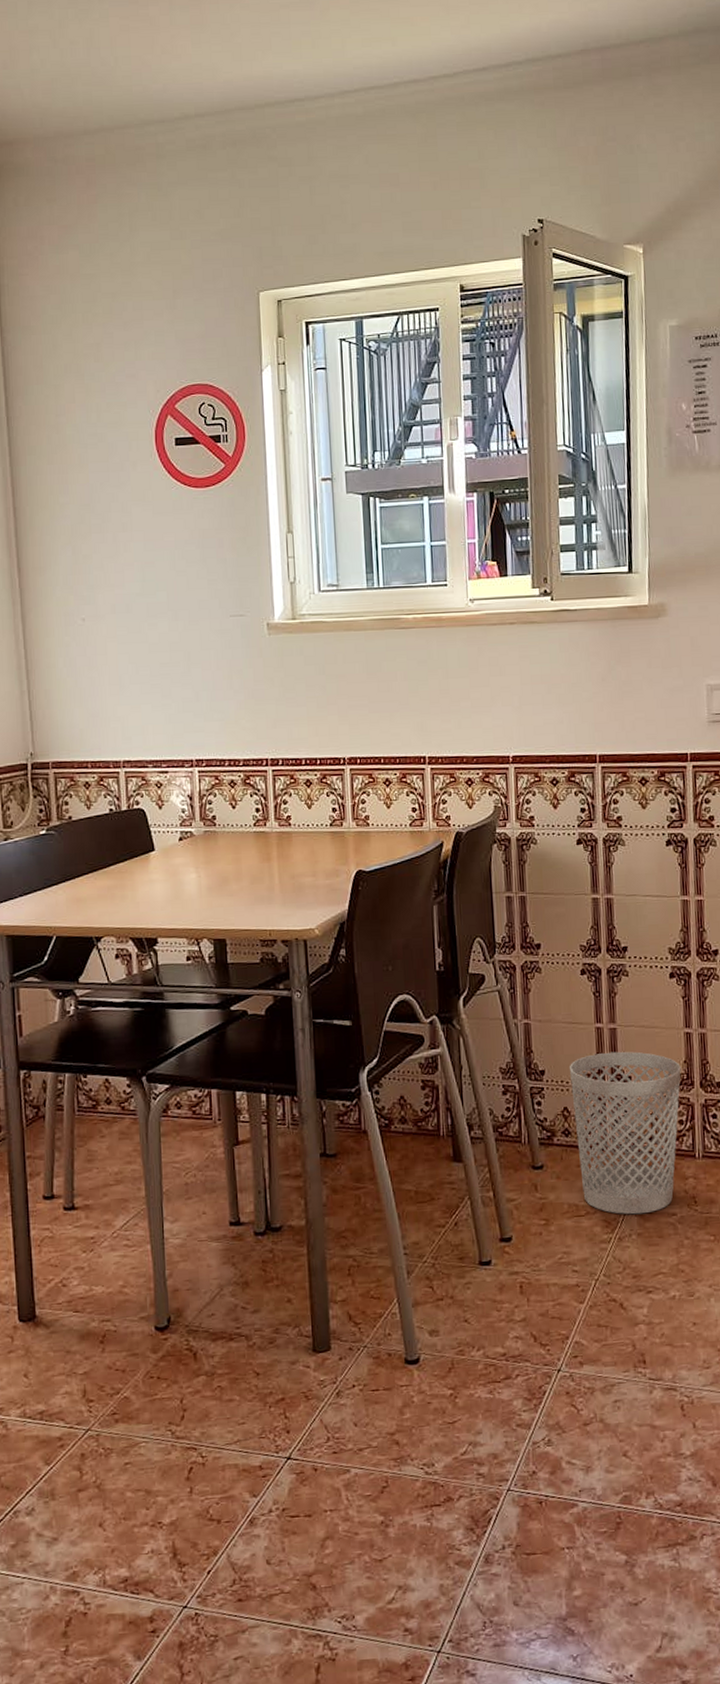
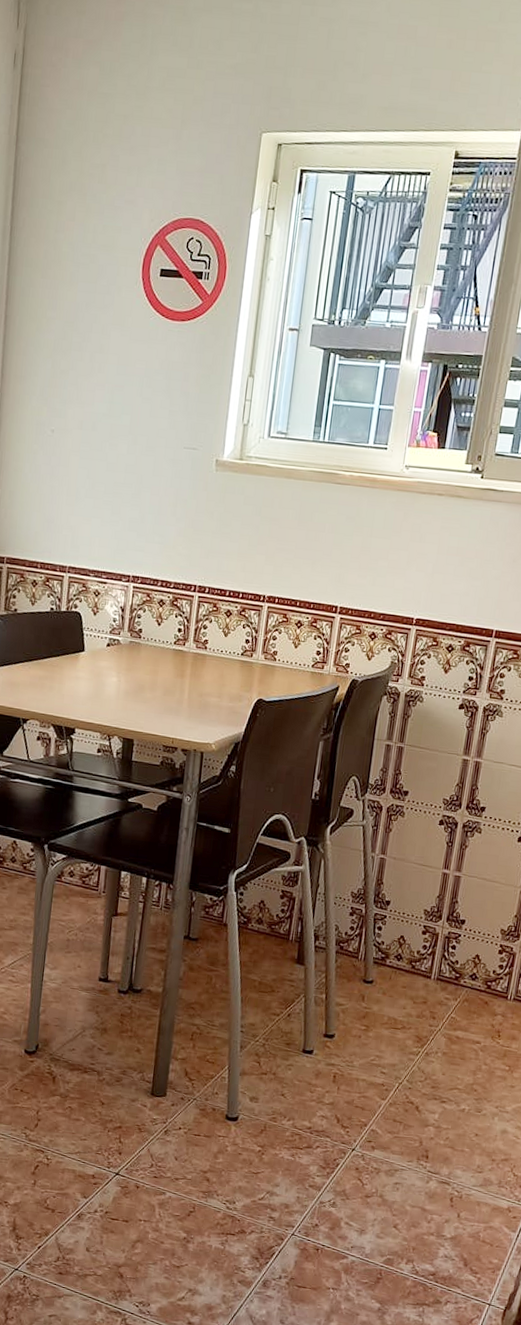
wastebasket: present [569,1051,681,1215] -> none [403,895,511,1038]

